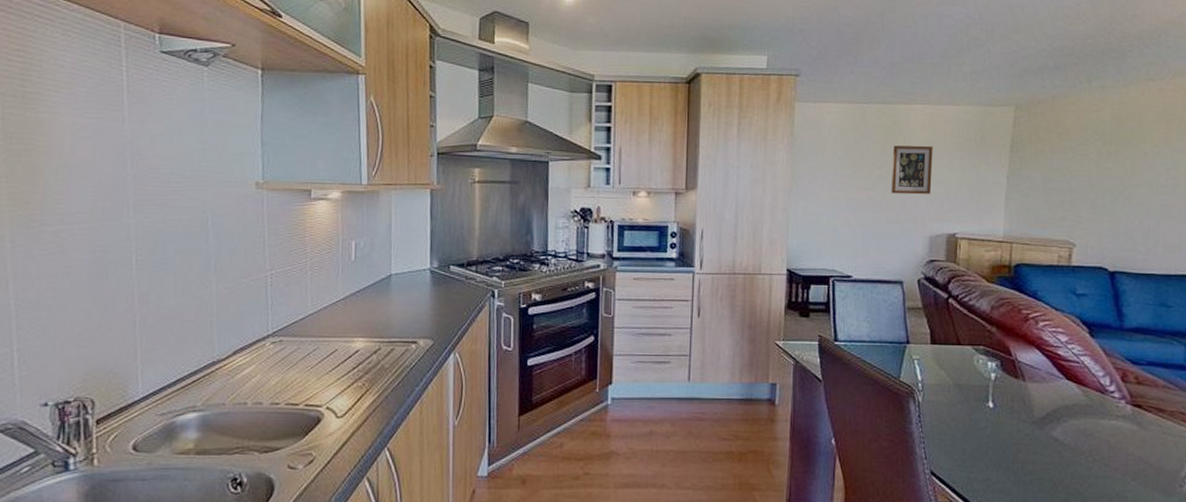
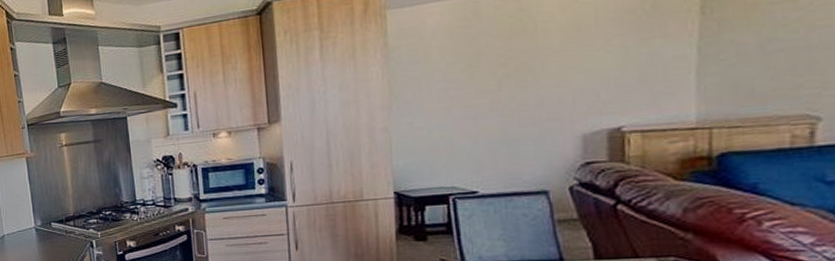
wall art: present [891,145,933,195] -> none [521,27,581,92]

